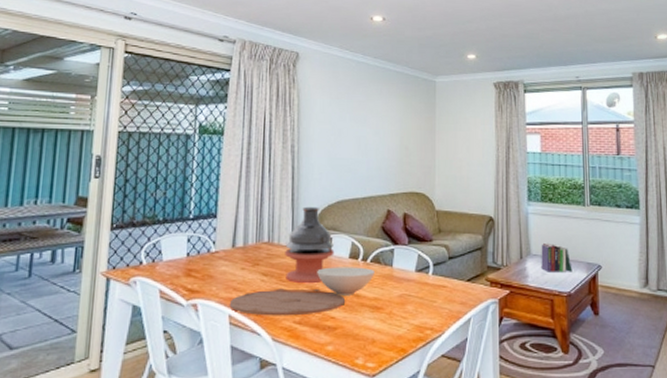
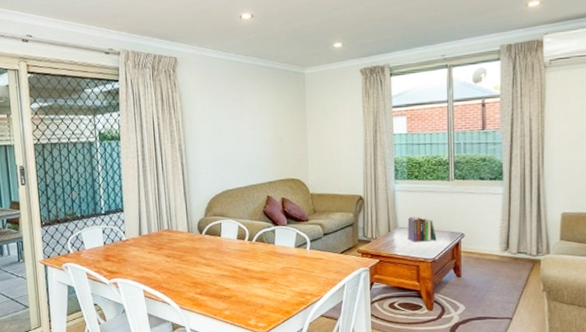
placemat: present [229,288,345,316] -> none [142,266,236,290]
vase: present [285,206,335,283] -> none [182,197,224,262]
bowl: present [317,267,375,295] -> none [211,246,260,270]

